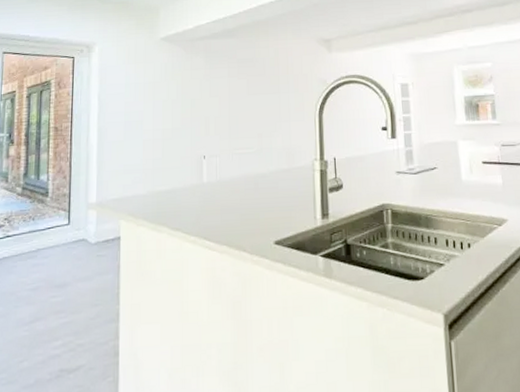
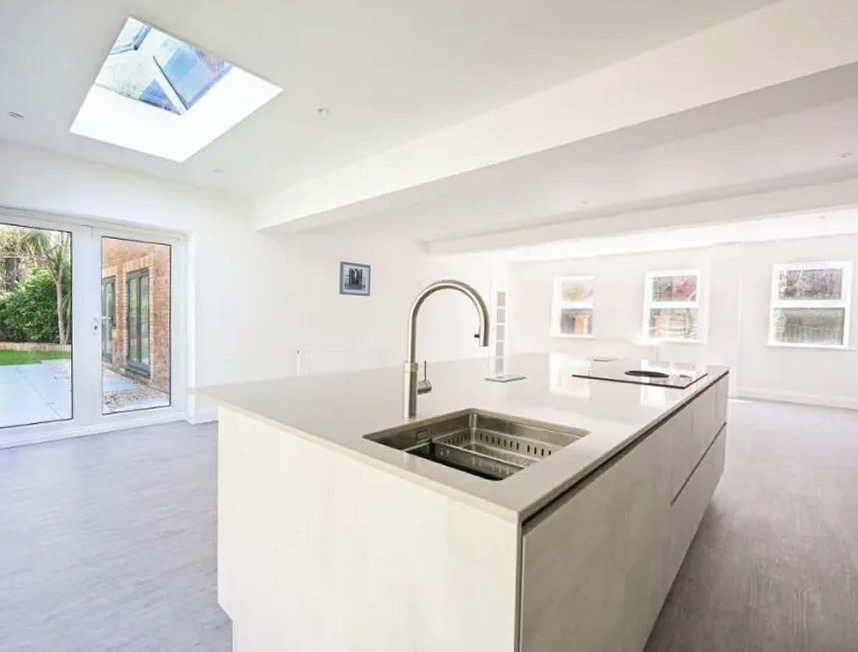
wall art: none [244,63,276,97] -> present [339,261,372,297]

